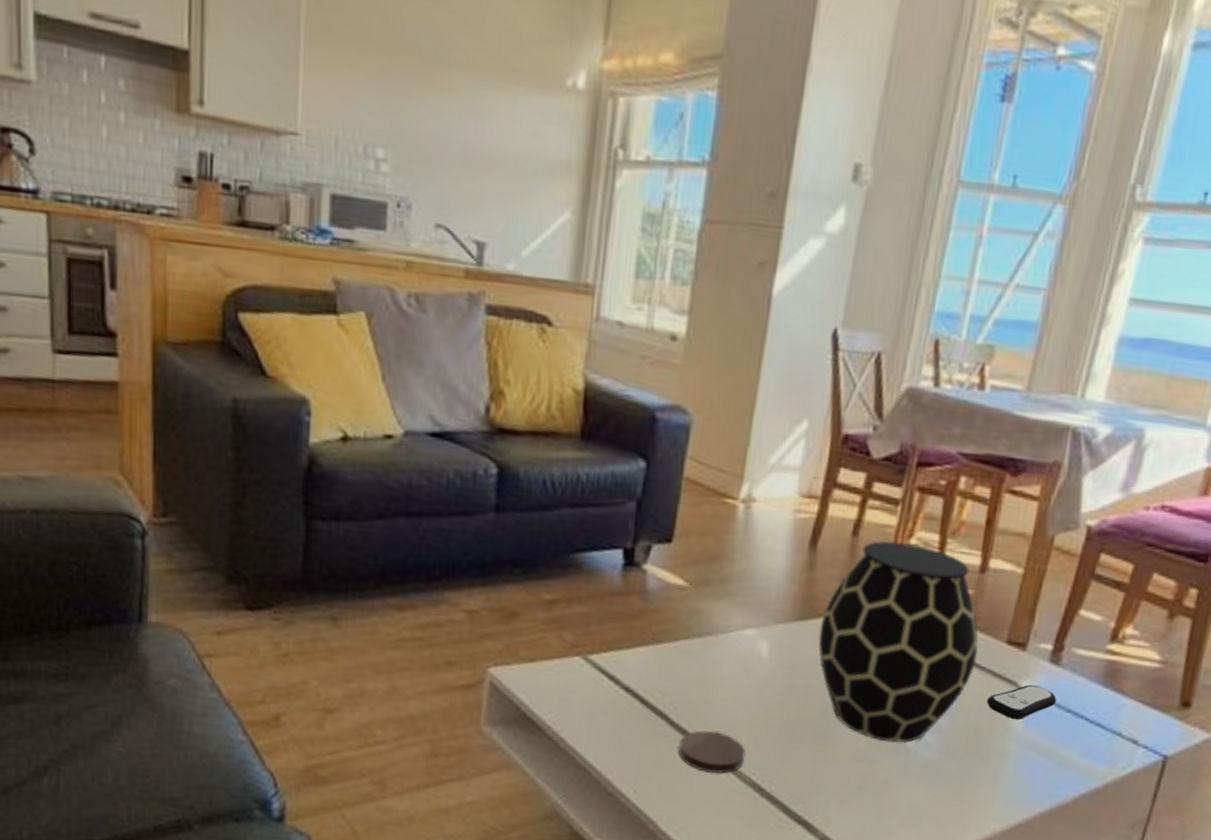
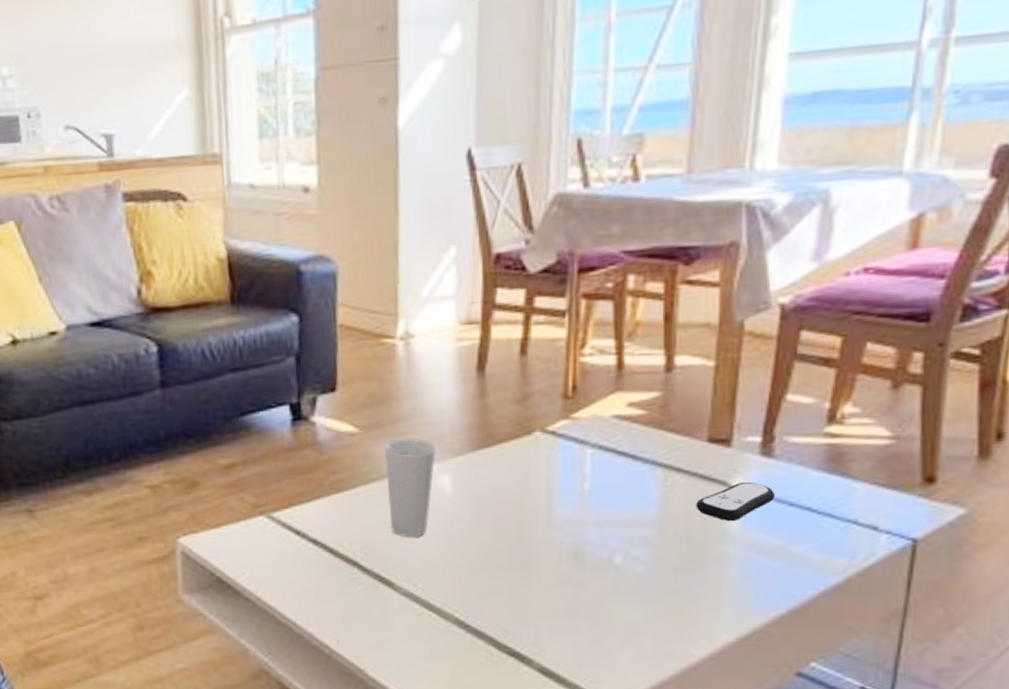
coaster: present [678,730,746,774] -> none [374,572,444,615]
cup: none [704,598,759,698] -> present [384,438,436,538]
vase: present [817,540,979,743] -> none [501,353,678,562]

